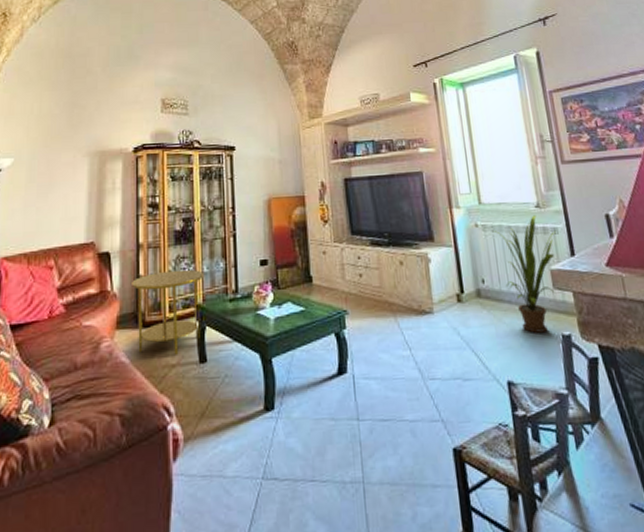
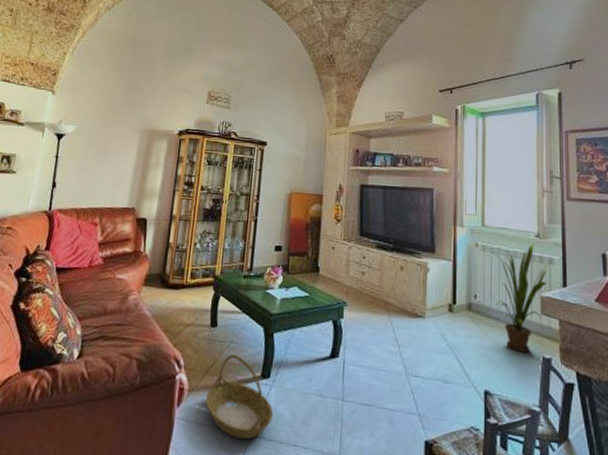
side table: present [132,269,203,355] -> none [159,242,224,316]
basket: none [204,389,285,486] -> present [205,354,274,440]

